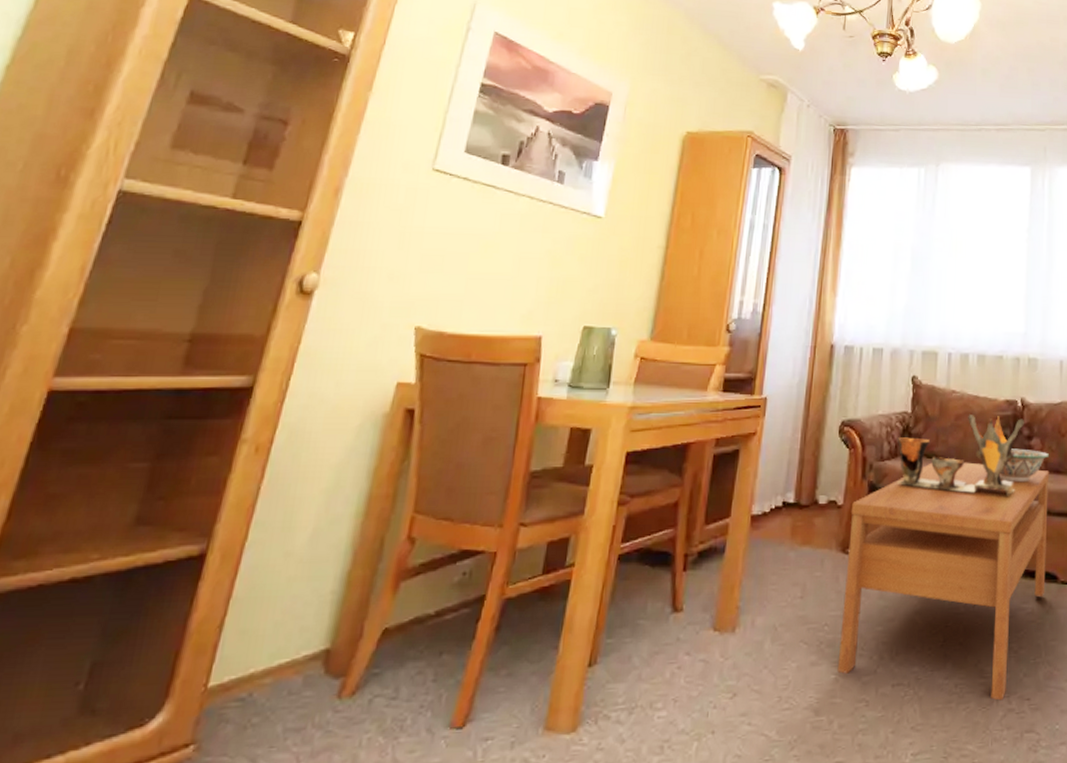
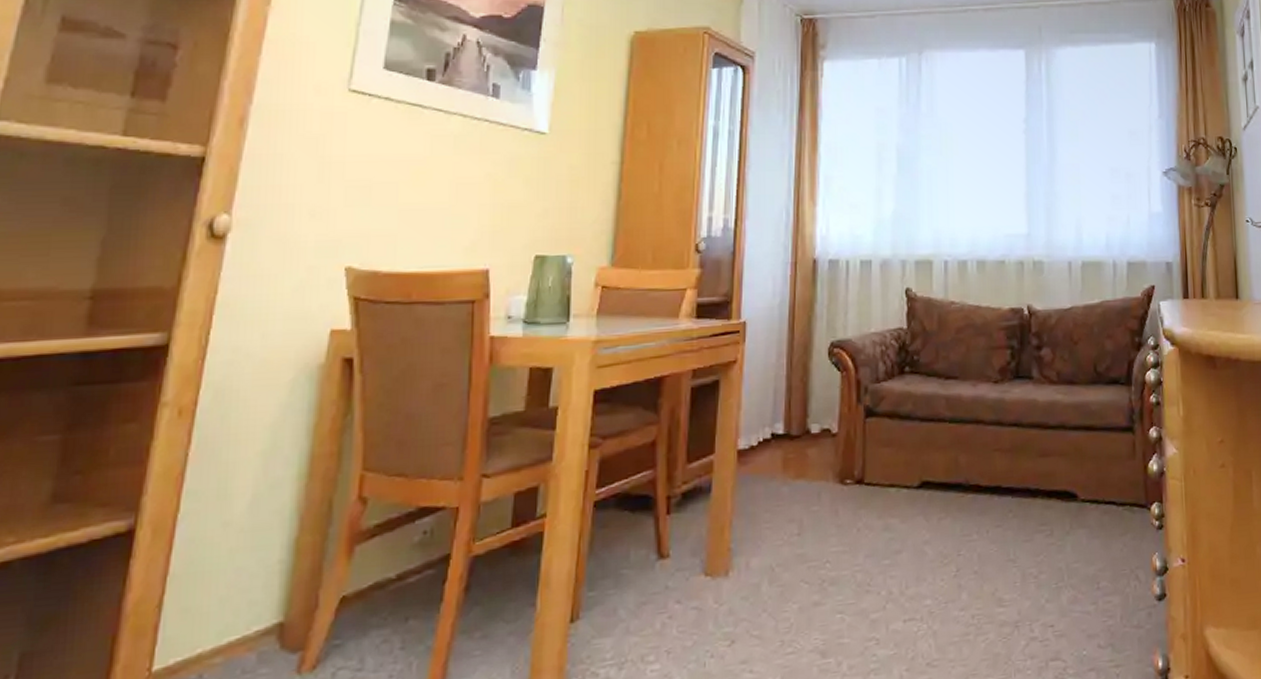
coffee table: present [837,462,1050,701] -> none [843,378,1064,630]
pottery: present [897,415,1025,496] -> none [893,326,1033,412]
decorative bowl: present [1000,448,1050,481] -> none [1008,360,1062,396]

